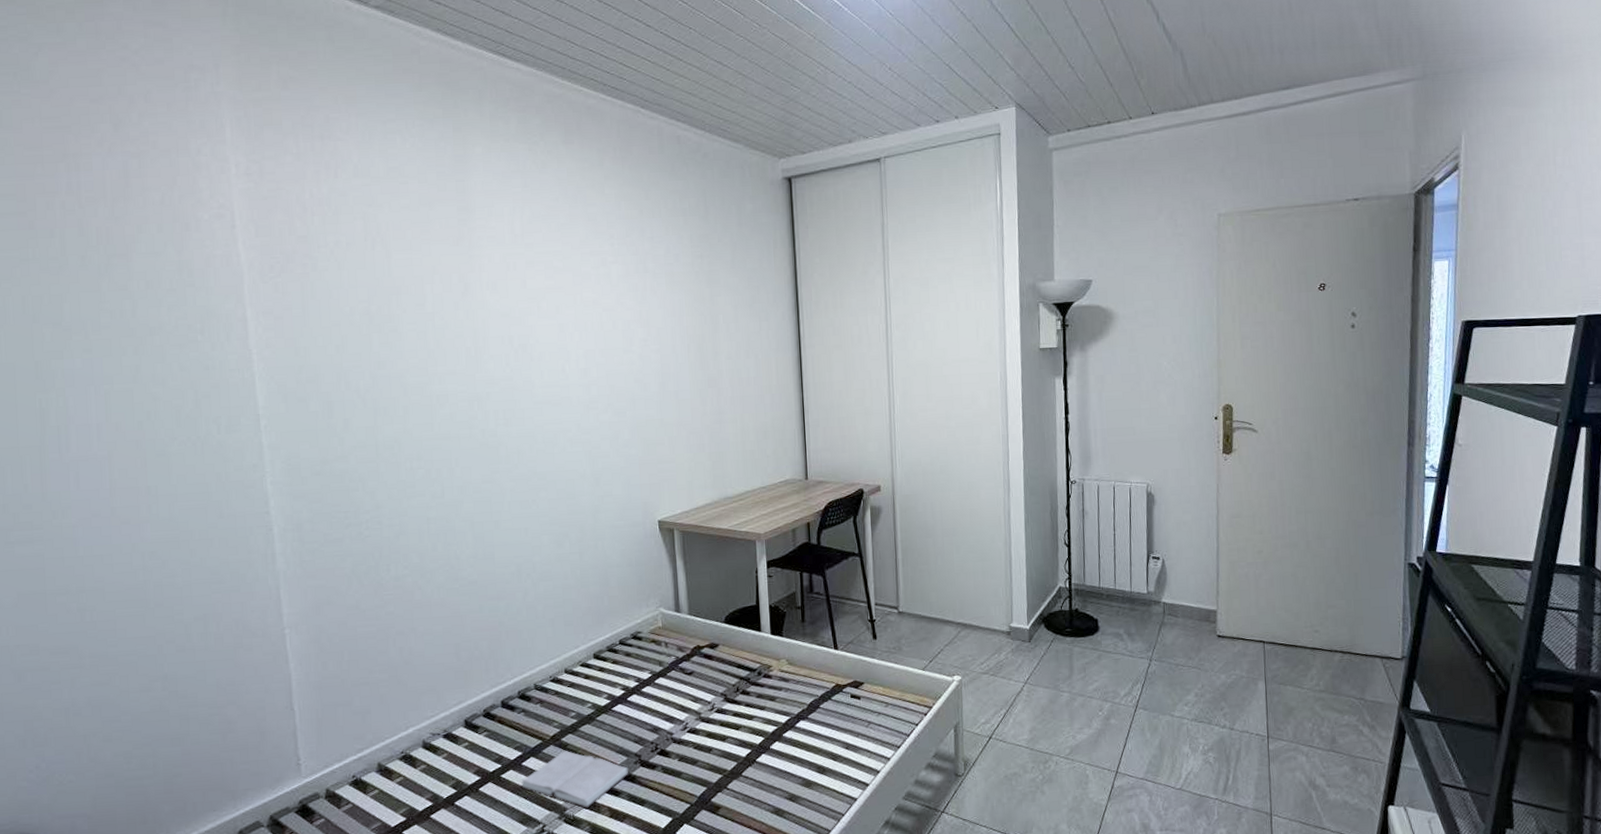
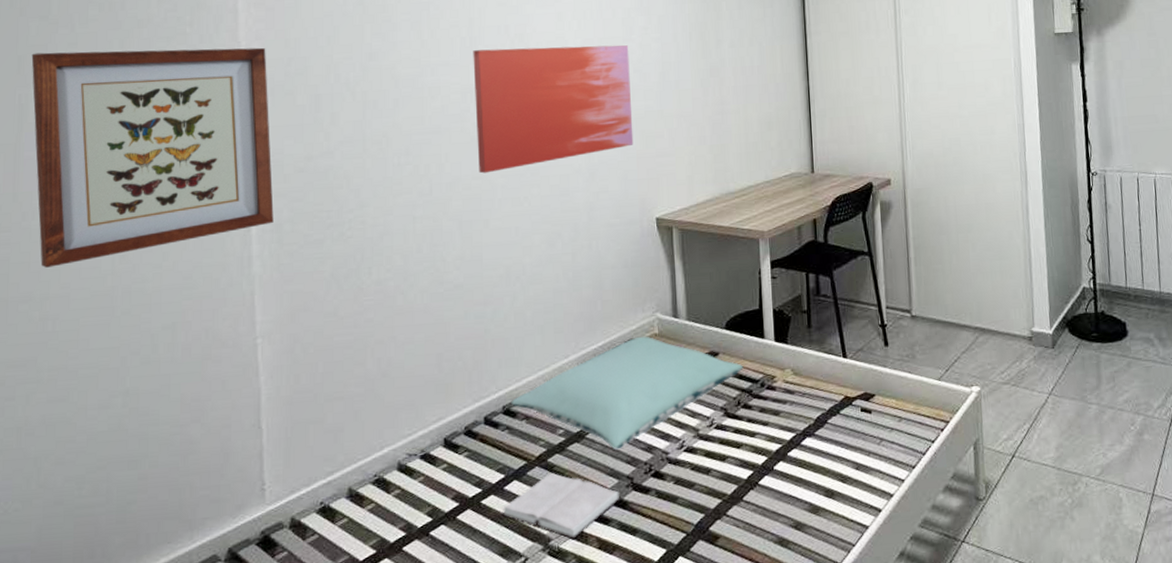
wall art: none [48,355,294,563] -> present [31,47,274,268]
wall art: none [478,356,636,478] -> present [473,45,634,174]
pillow: none [525,629,742,731] -> present [511,336,744,450]

